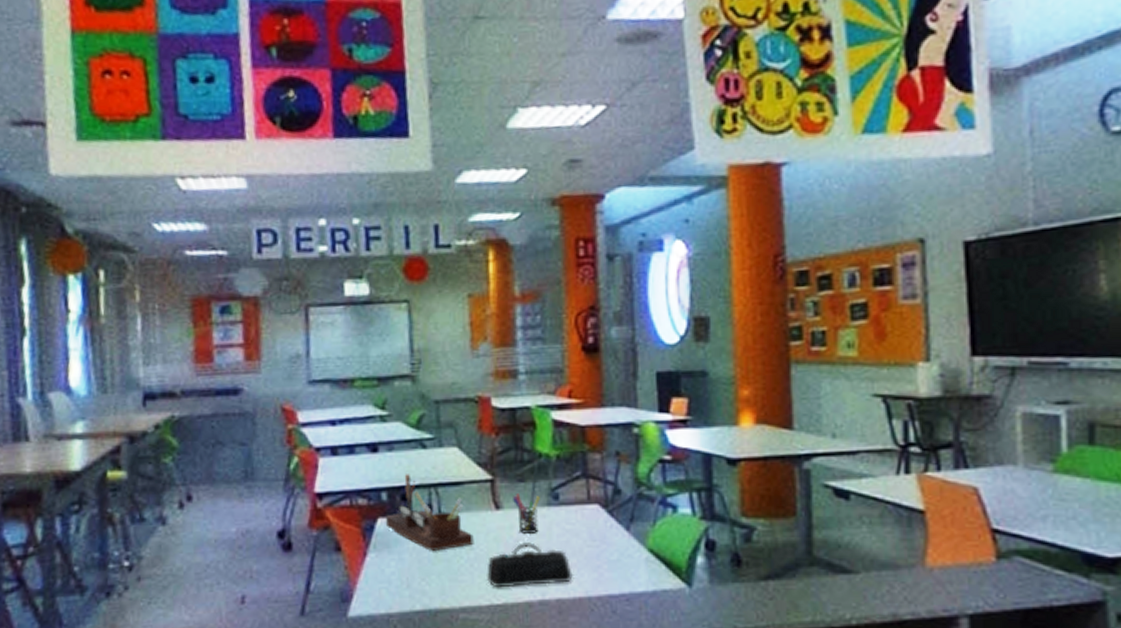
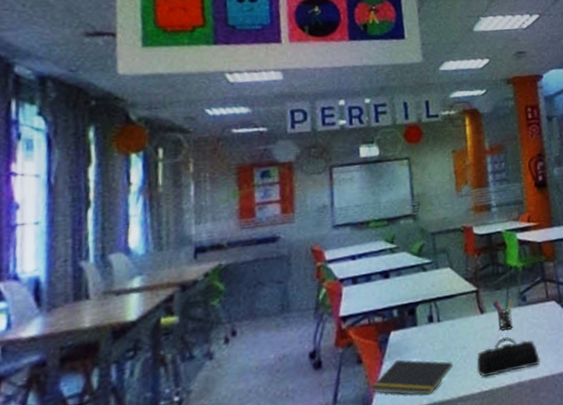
notepad: none [351,553,456,598] -> present [371,359,453,395]
desk organizer: present [385,474,474,551] -> none [396,293,466,354]

